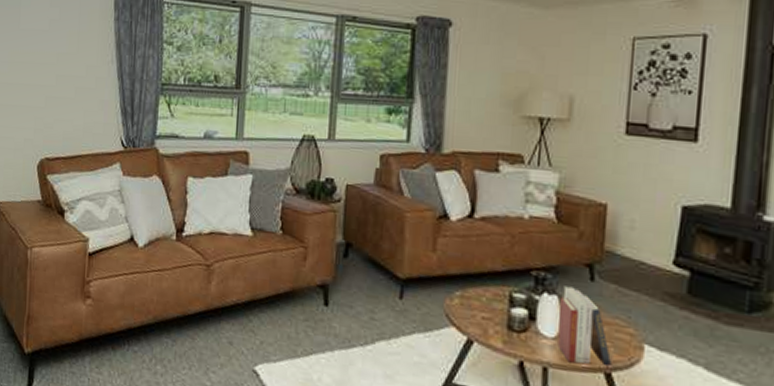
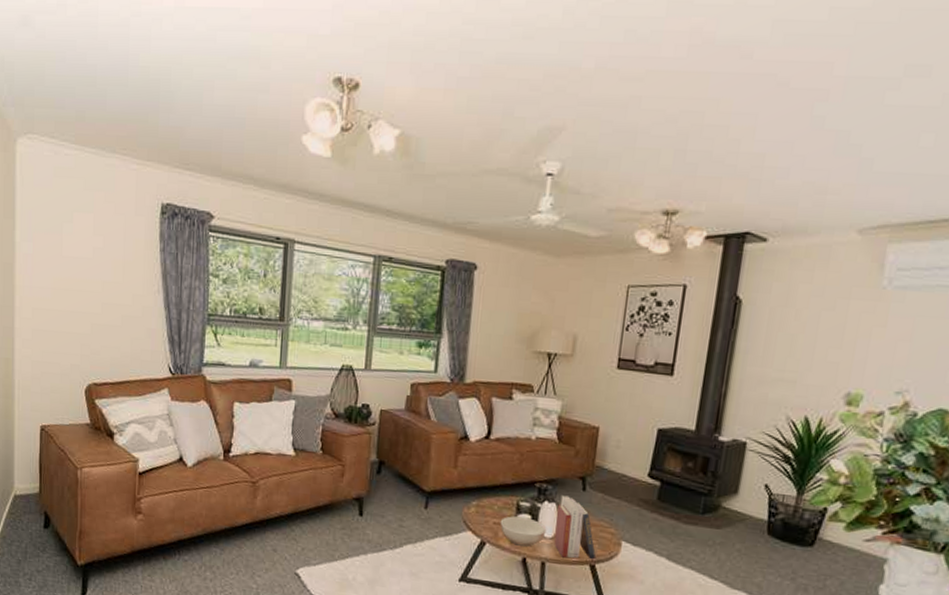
bowl: none [489,310,548,348] -> present [500,516,547,547]

